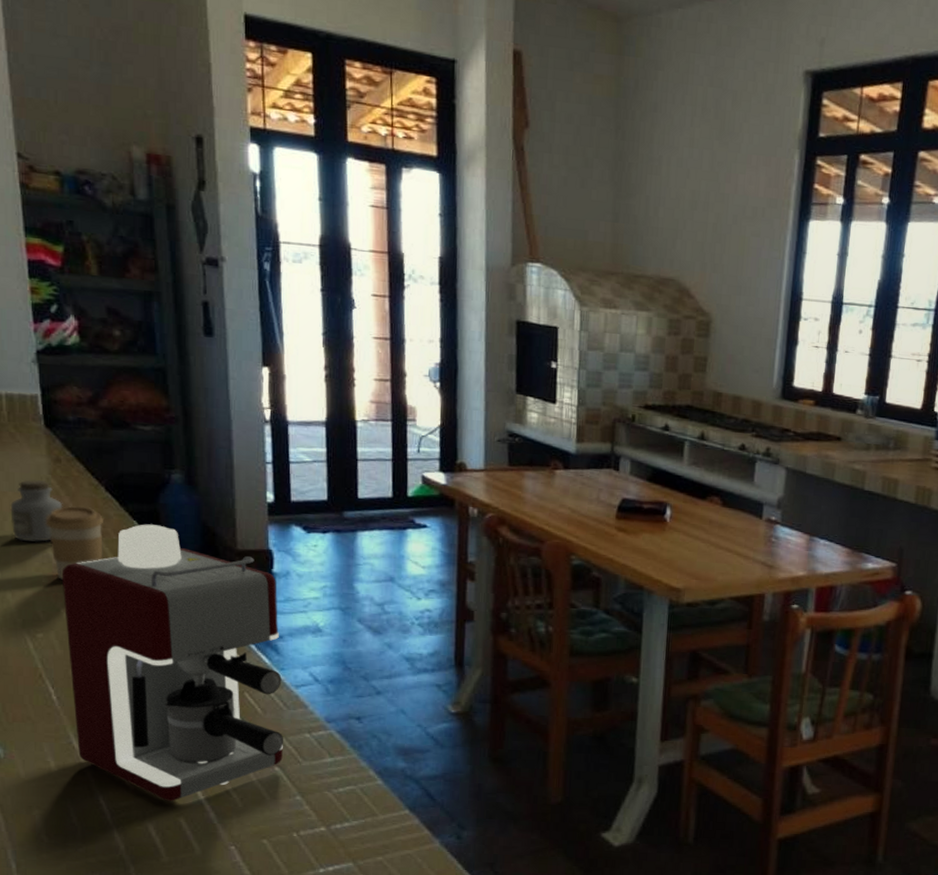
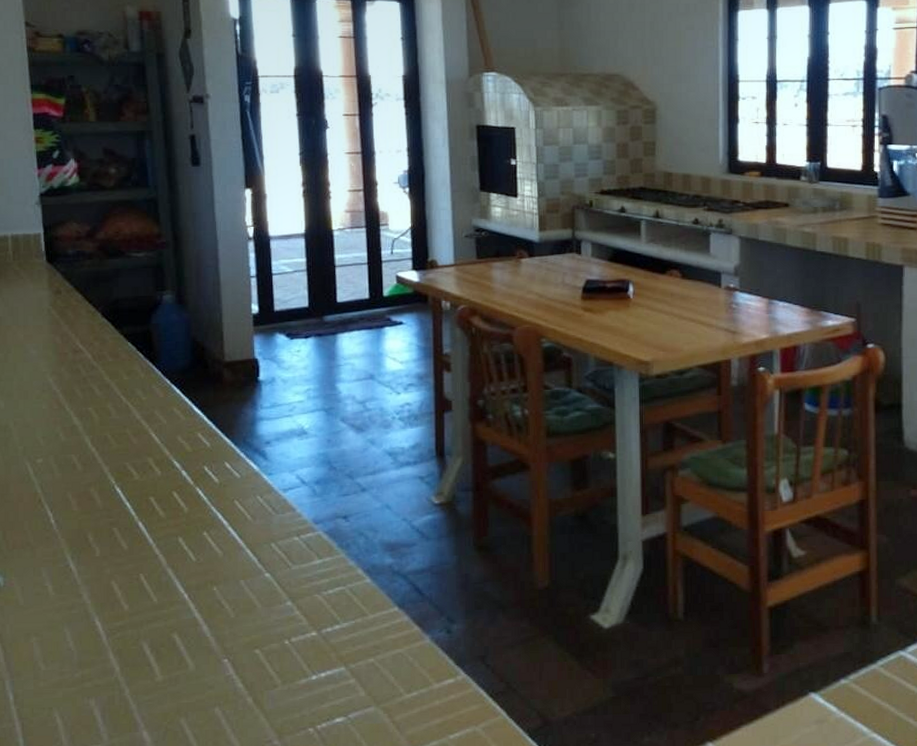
jar: present [10,479,63,542] -> none [14,311,63,371]
coffee cup: present [45,505,104,580] -> none [46,332,101,405]
coffee maker: present [61,524,284,801] -> none [60,344,274,617]

